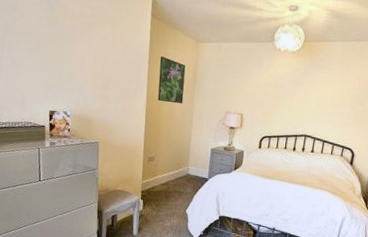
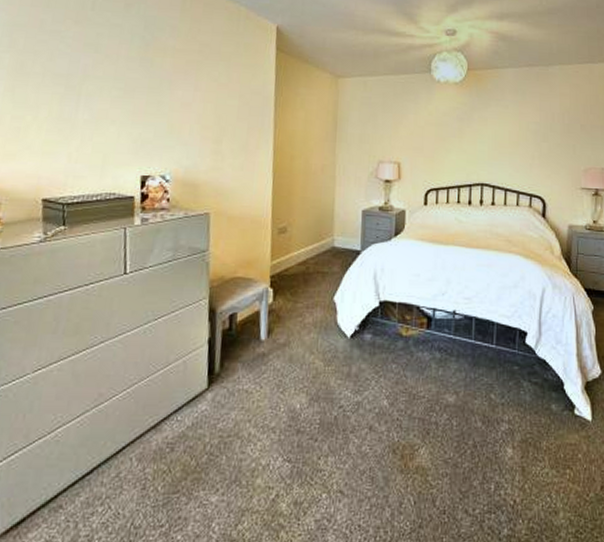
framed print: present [157,56,186,104] -> none [288,97,323,155]

